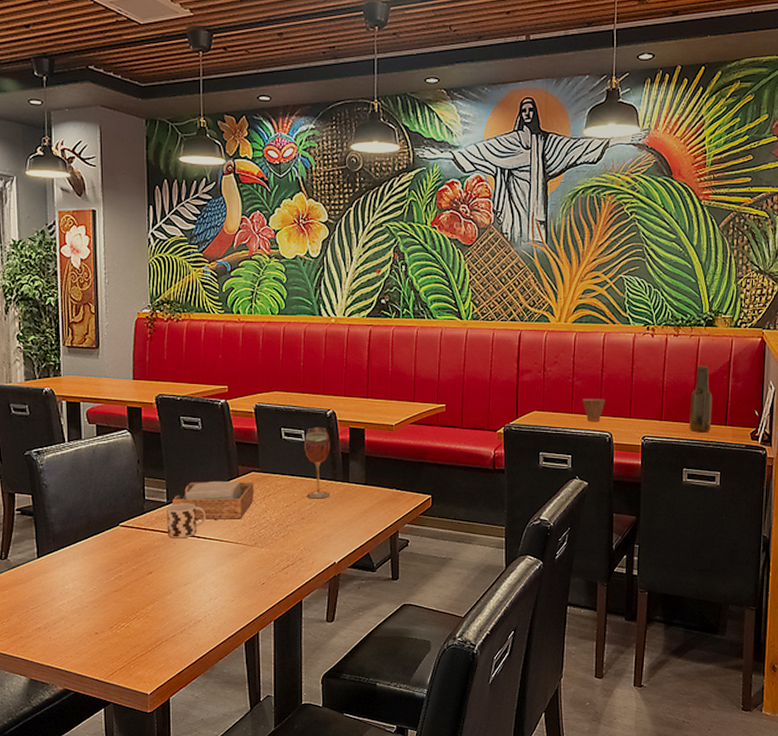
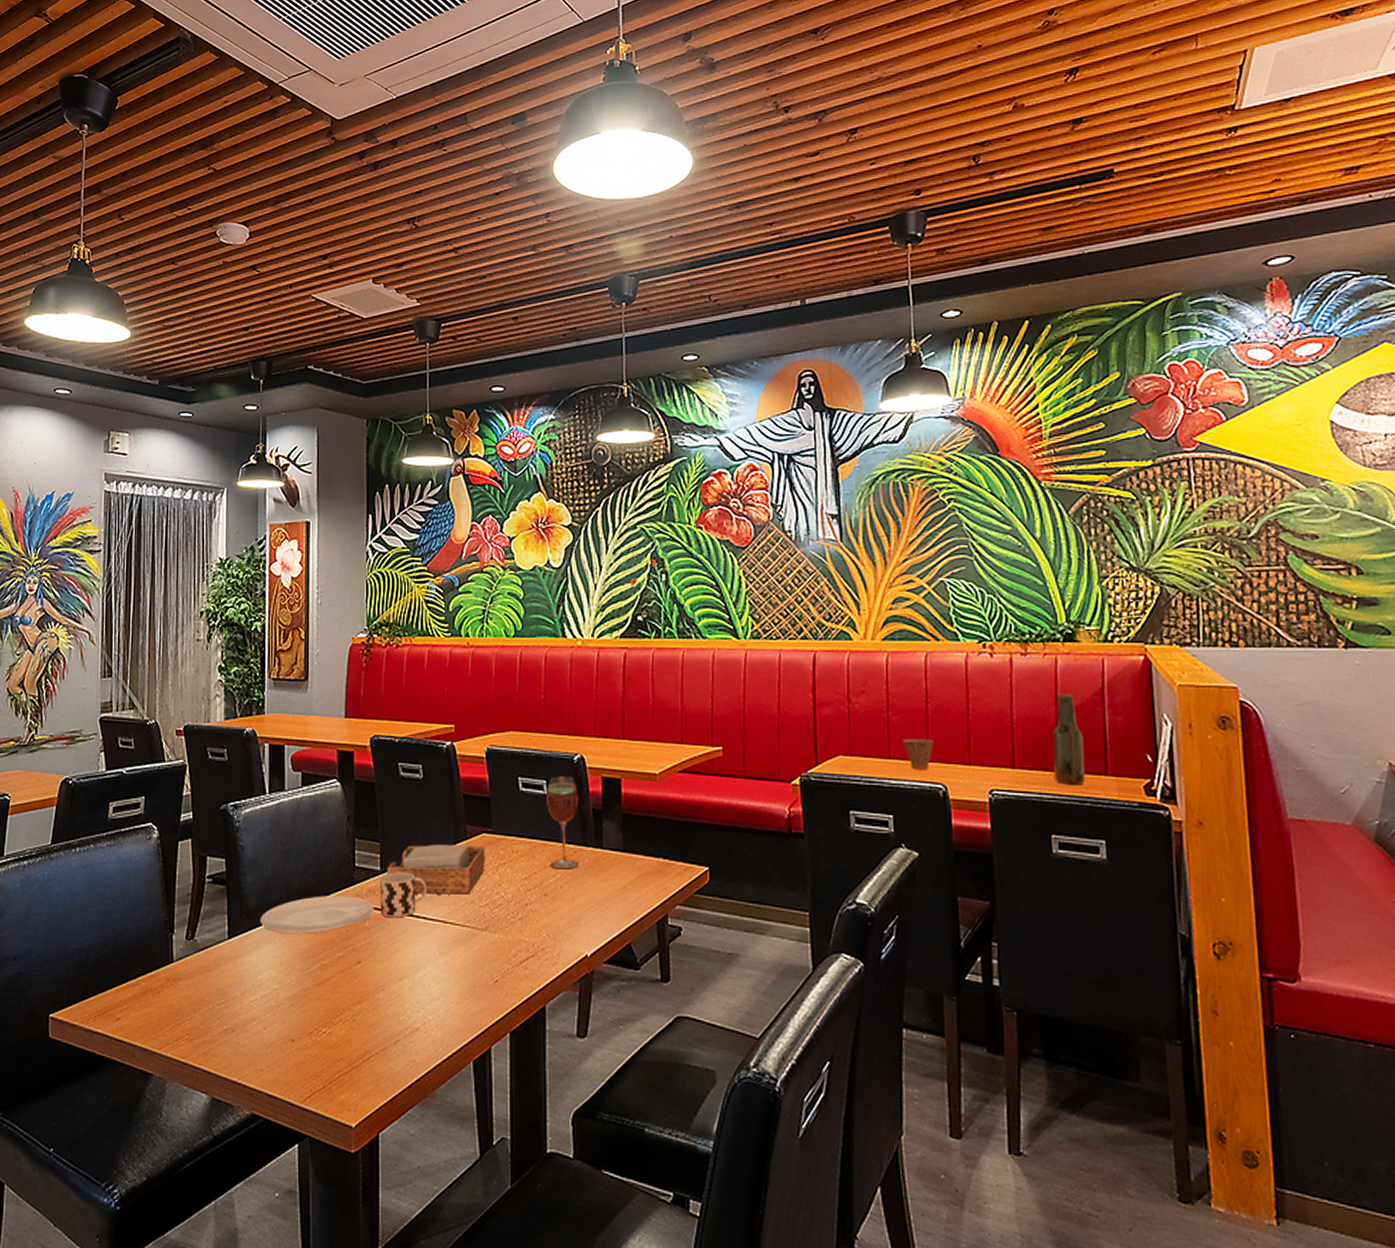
plate: none [64,522,162,553] -> present [260,895,374,935]

